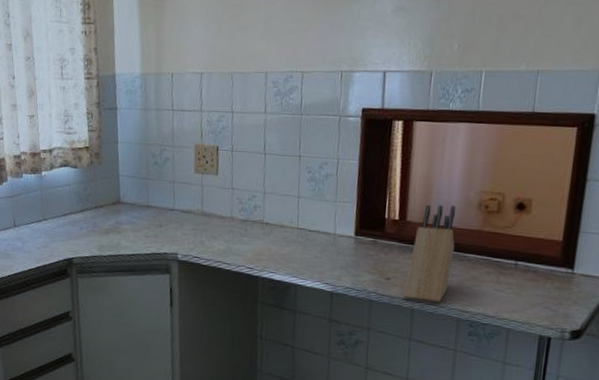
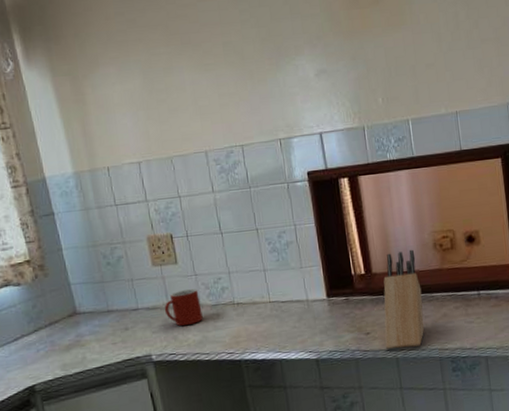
mug: none [197,200,232,234] -> present [164,289,203,326]

